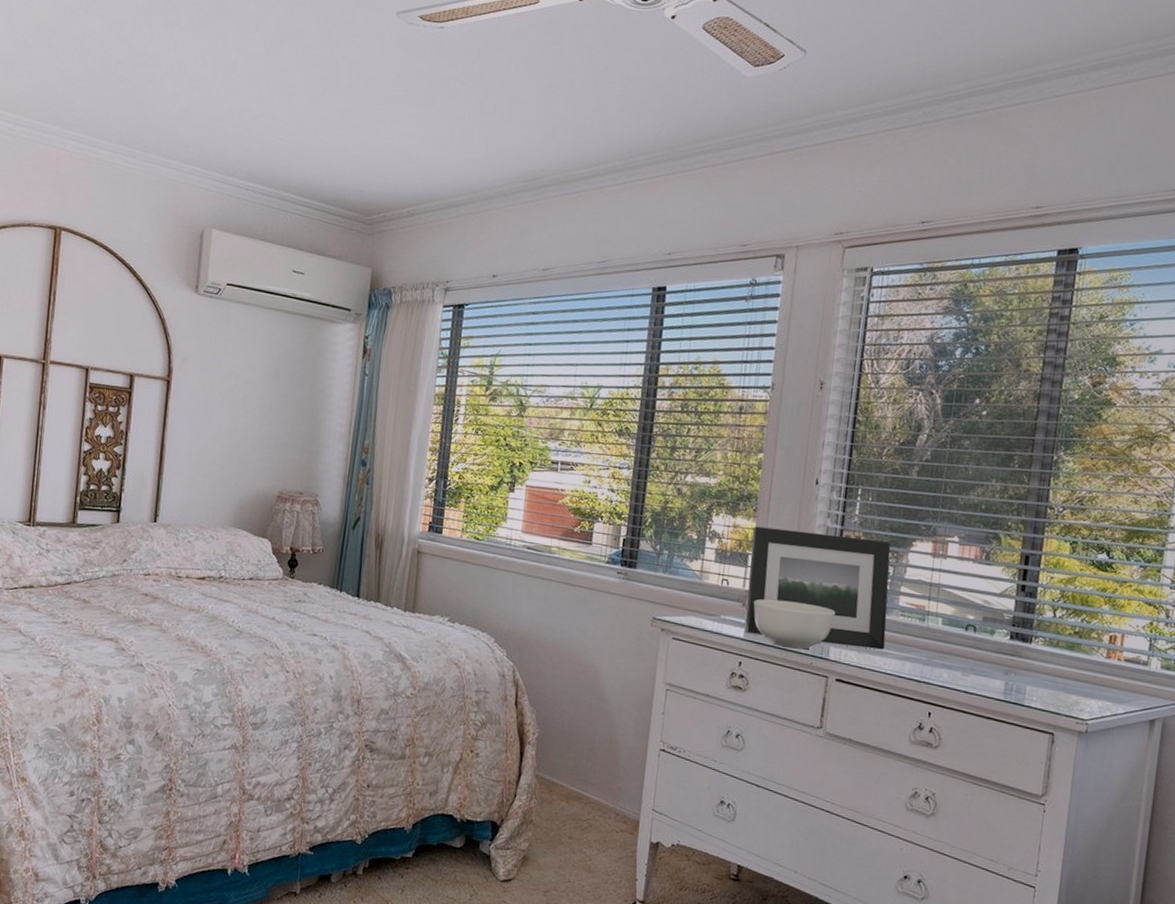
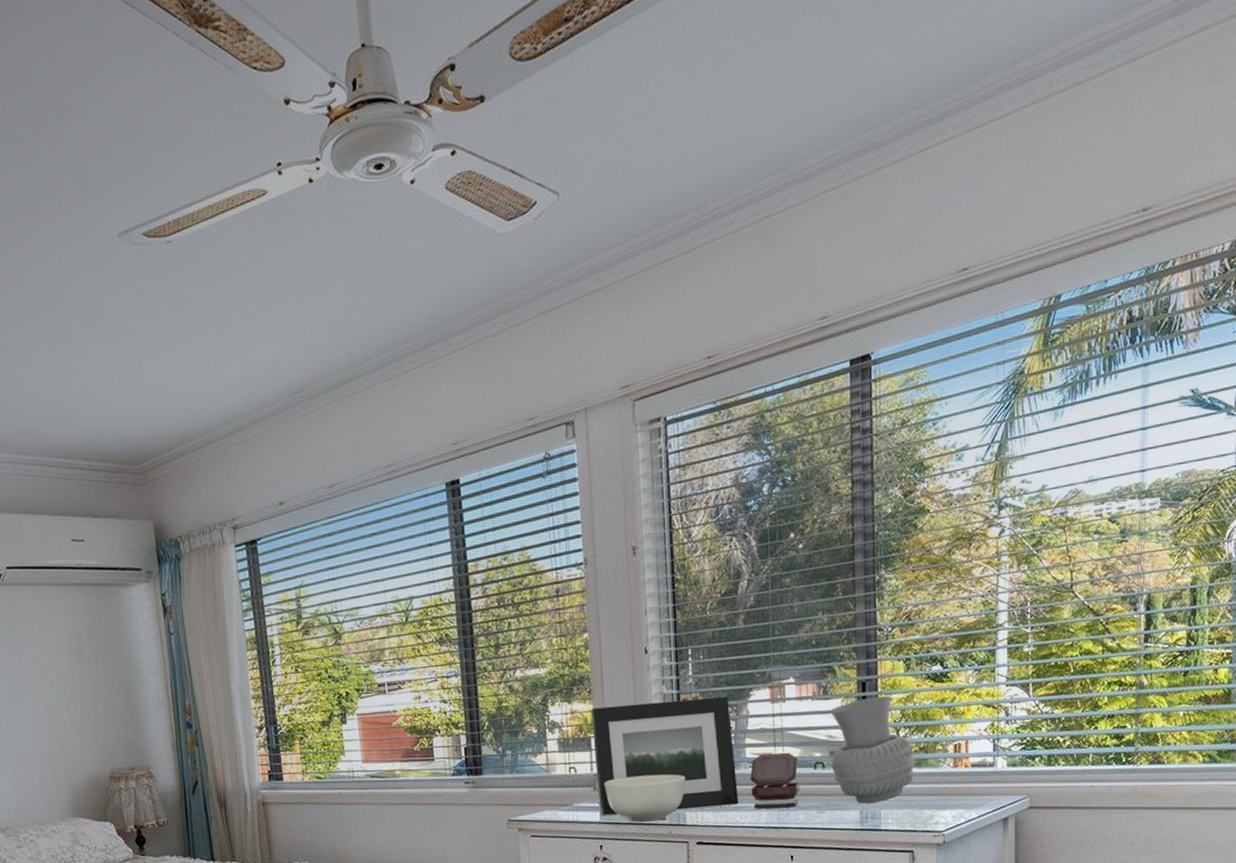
jewelry box: none [899,605,951,665] -> present [750,752,801,809]
vase: none [982,571,1068,678] -> present [830,695,915,804]

